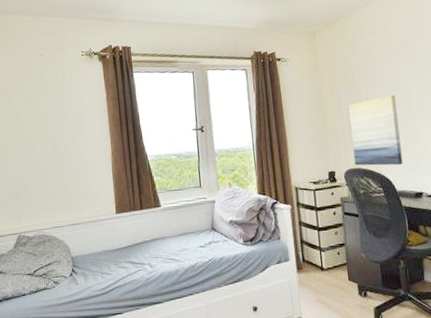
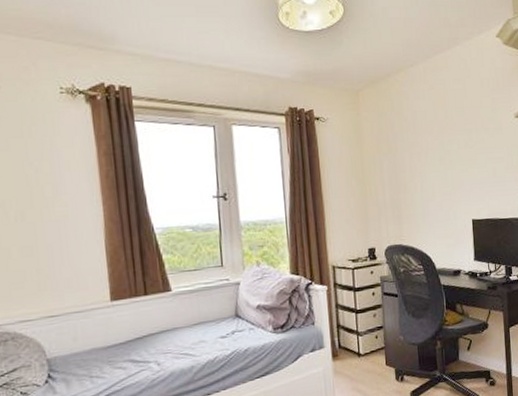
wall art: present [348,94,403,166] -> none [391,166,443,242]

